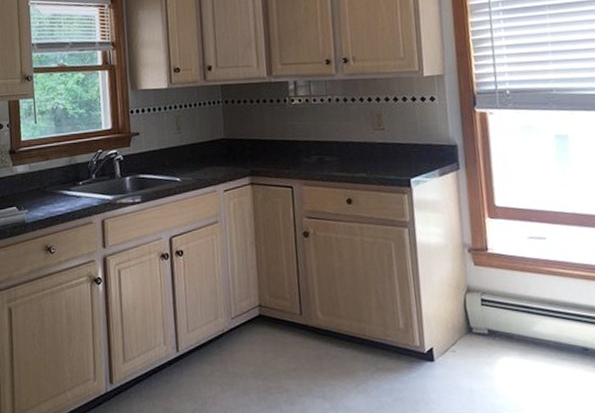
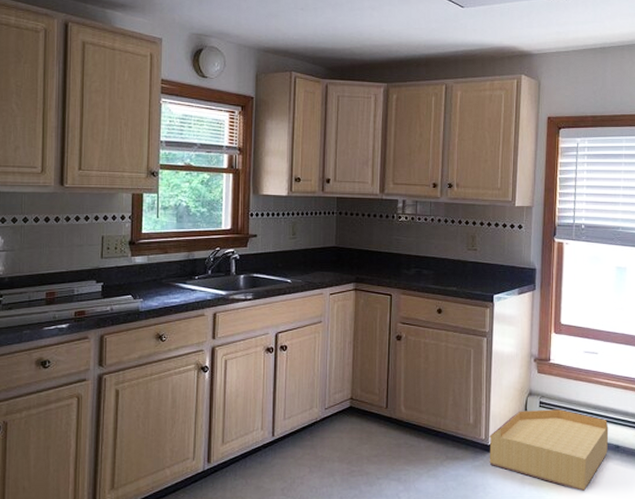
basket: none [424,307,574,405] -> present [489,409,609,492]

